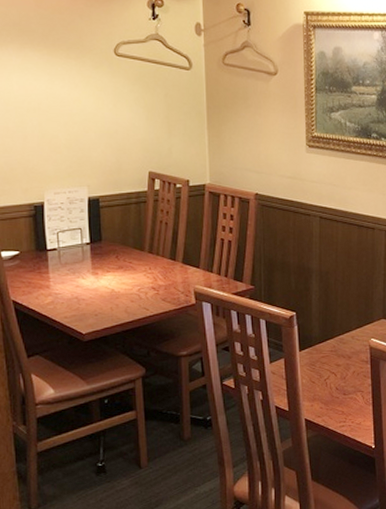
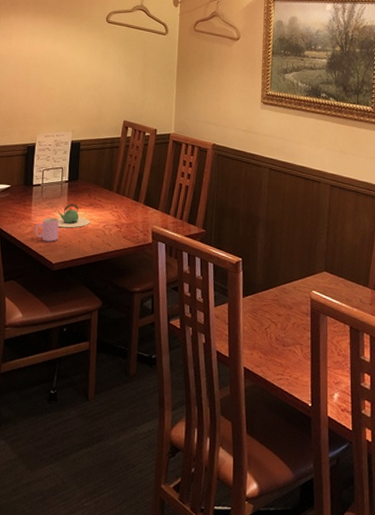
cup: none [57,284,86,311] -> present [35,217,60,242]
teapot: none [82,268,122,295] -> present [58,204,91,228]

